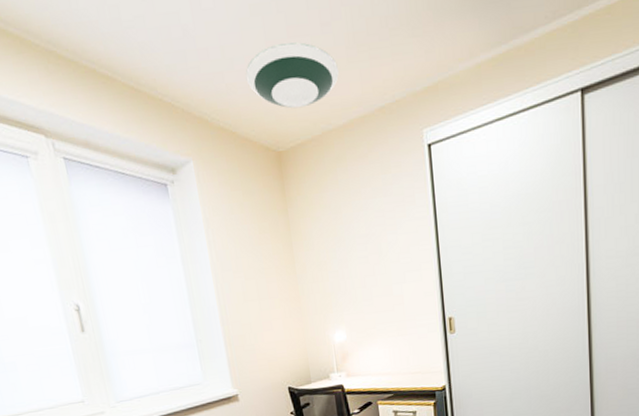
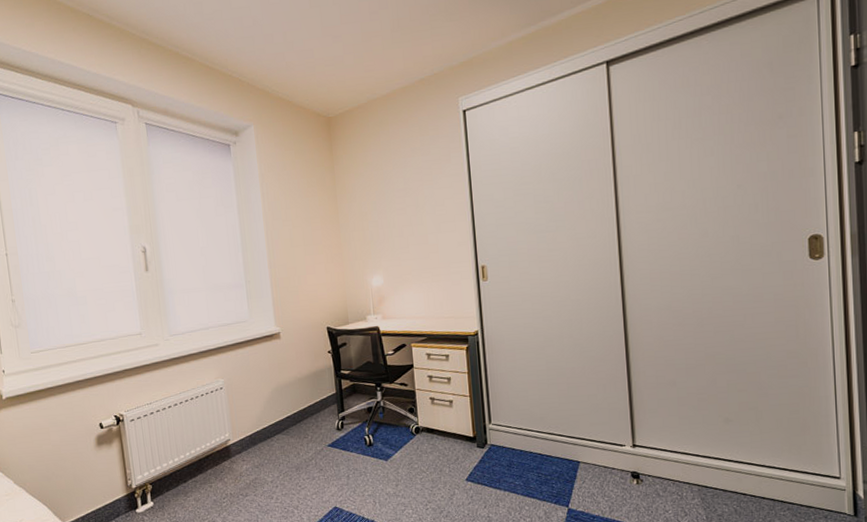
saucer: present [245,42,340,109] -> none [303,27,385,81]

